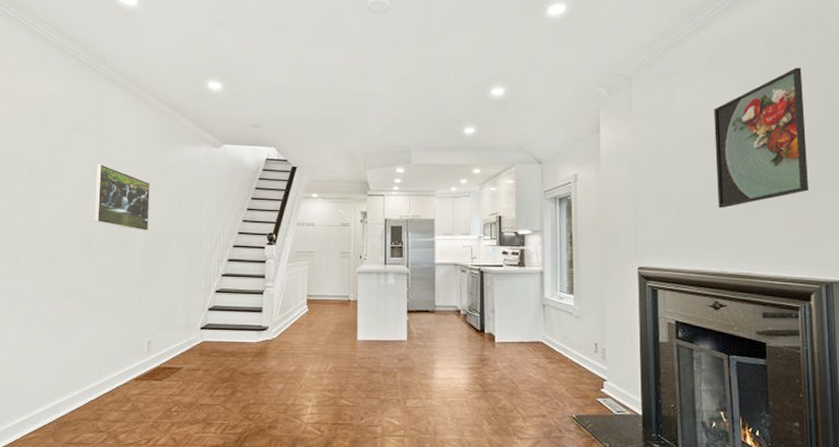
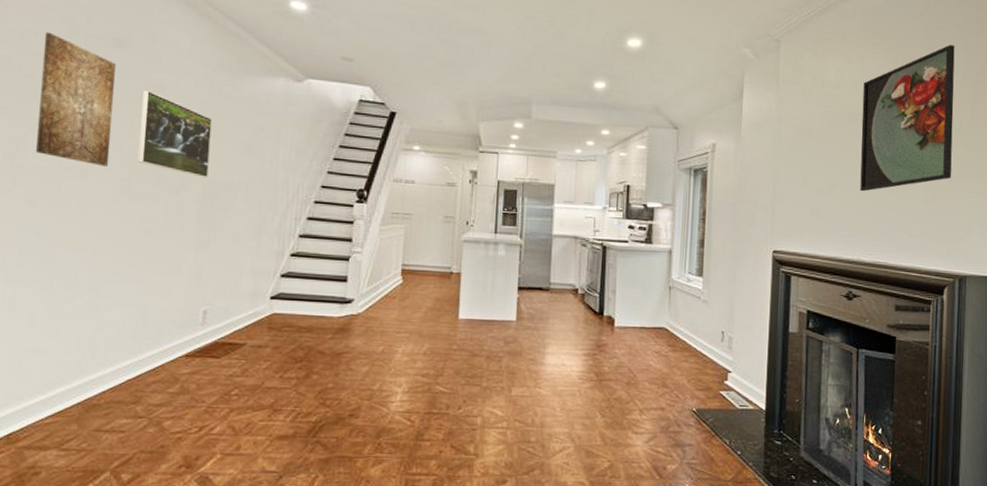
wall art: none [18,124,76,227] -> present [35,32,116,166]

